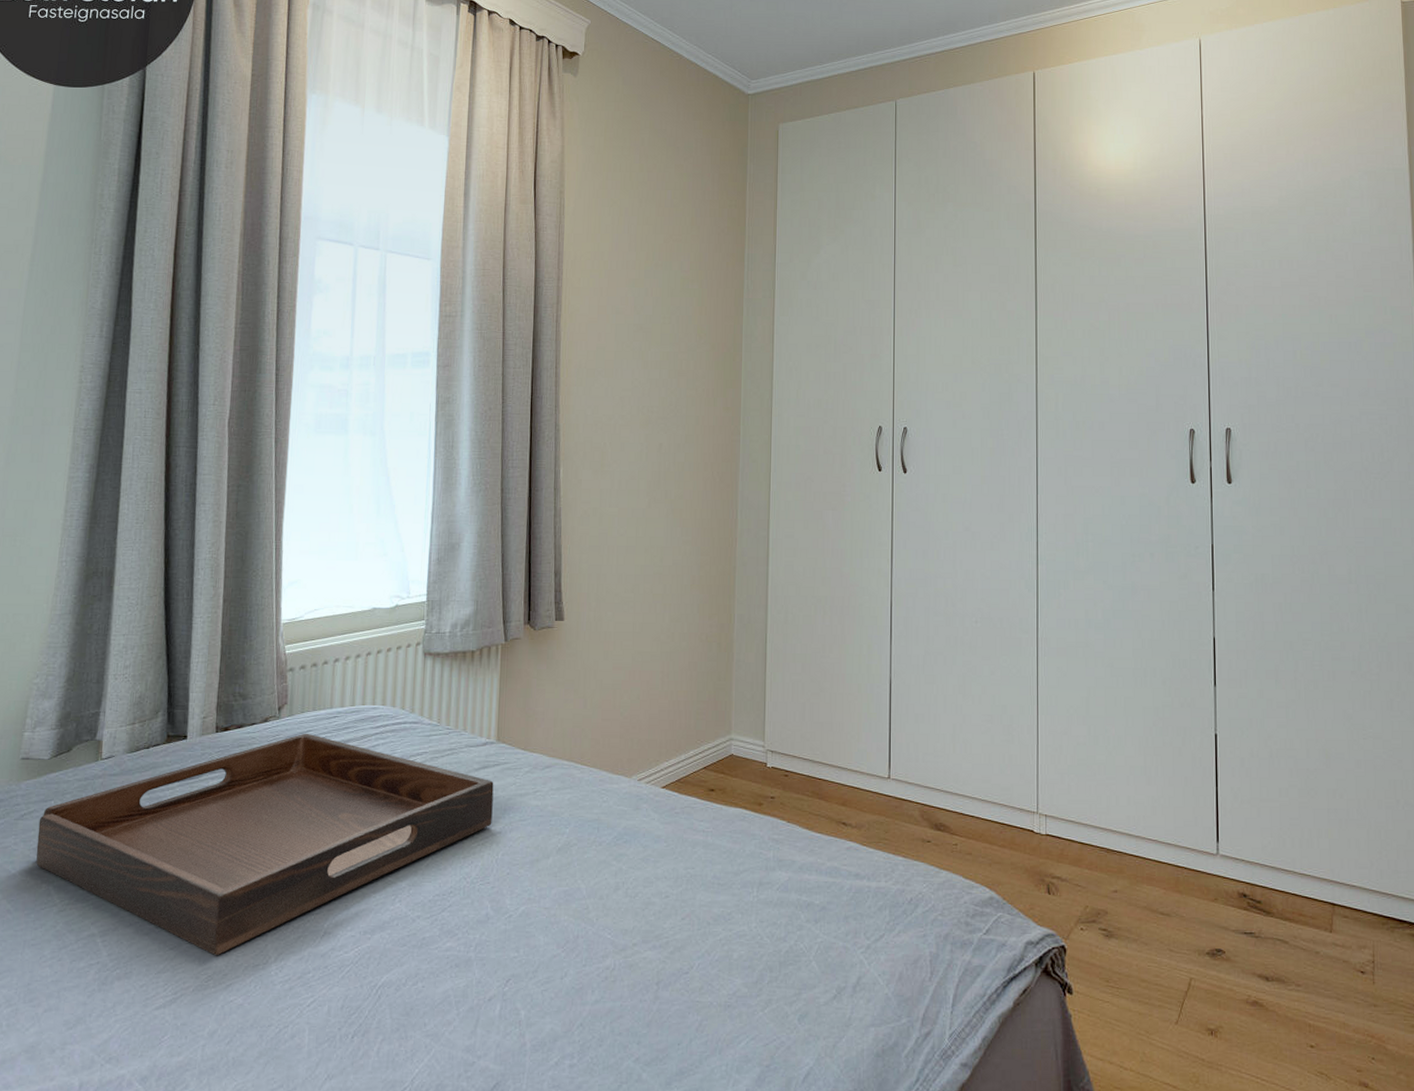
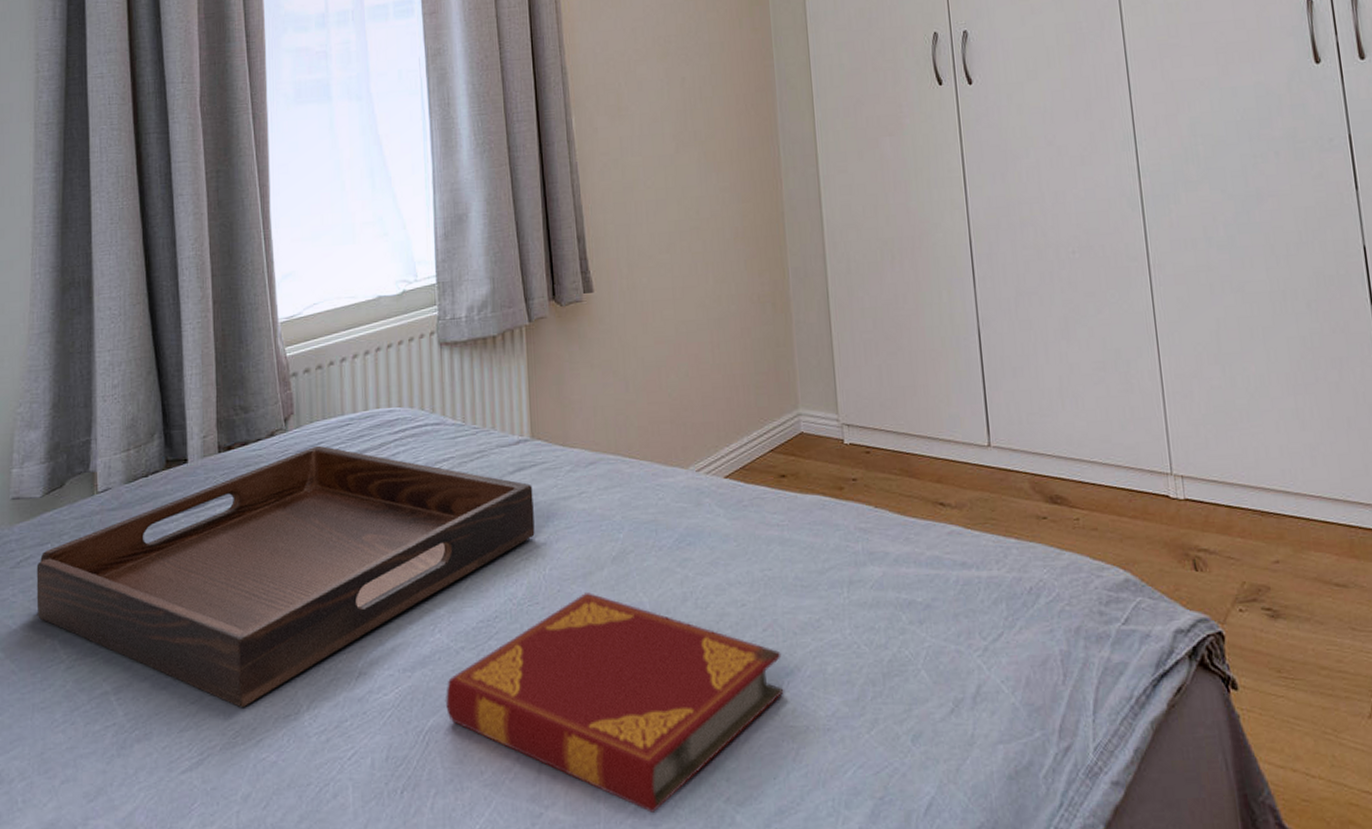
hardback book: none [398,877,695,1067] -> present [445,593,784,813]

